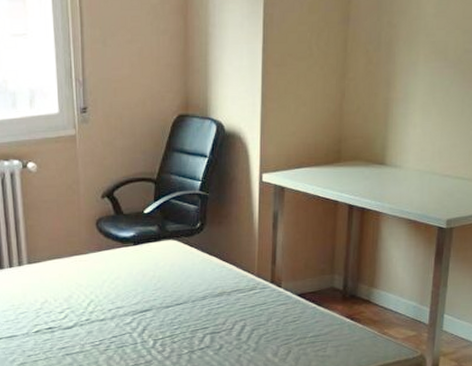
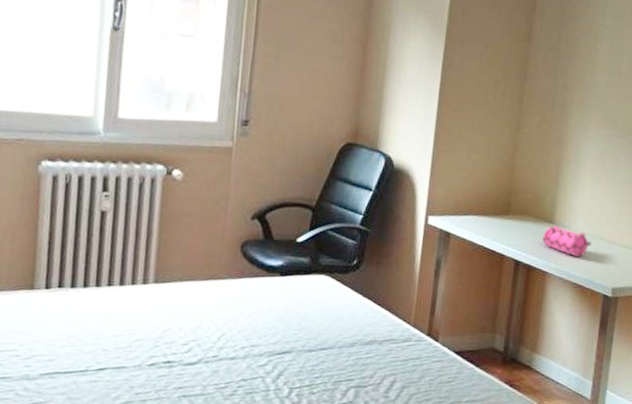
pencil case: none [375,166,424,195] -> present [542,225,592,258]

